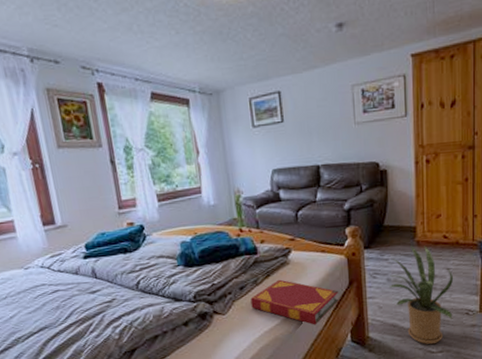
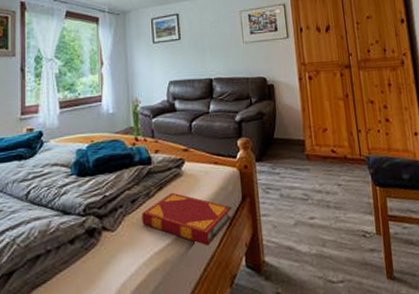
house plant: present [389,246,454,344] -> none [282,159,349,272]

